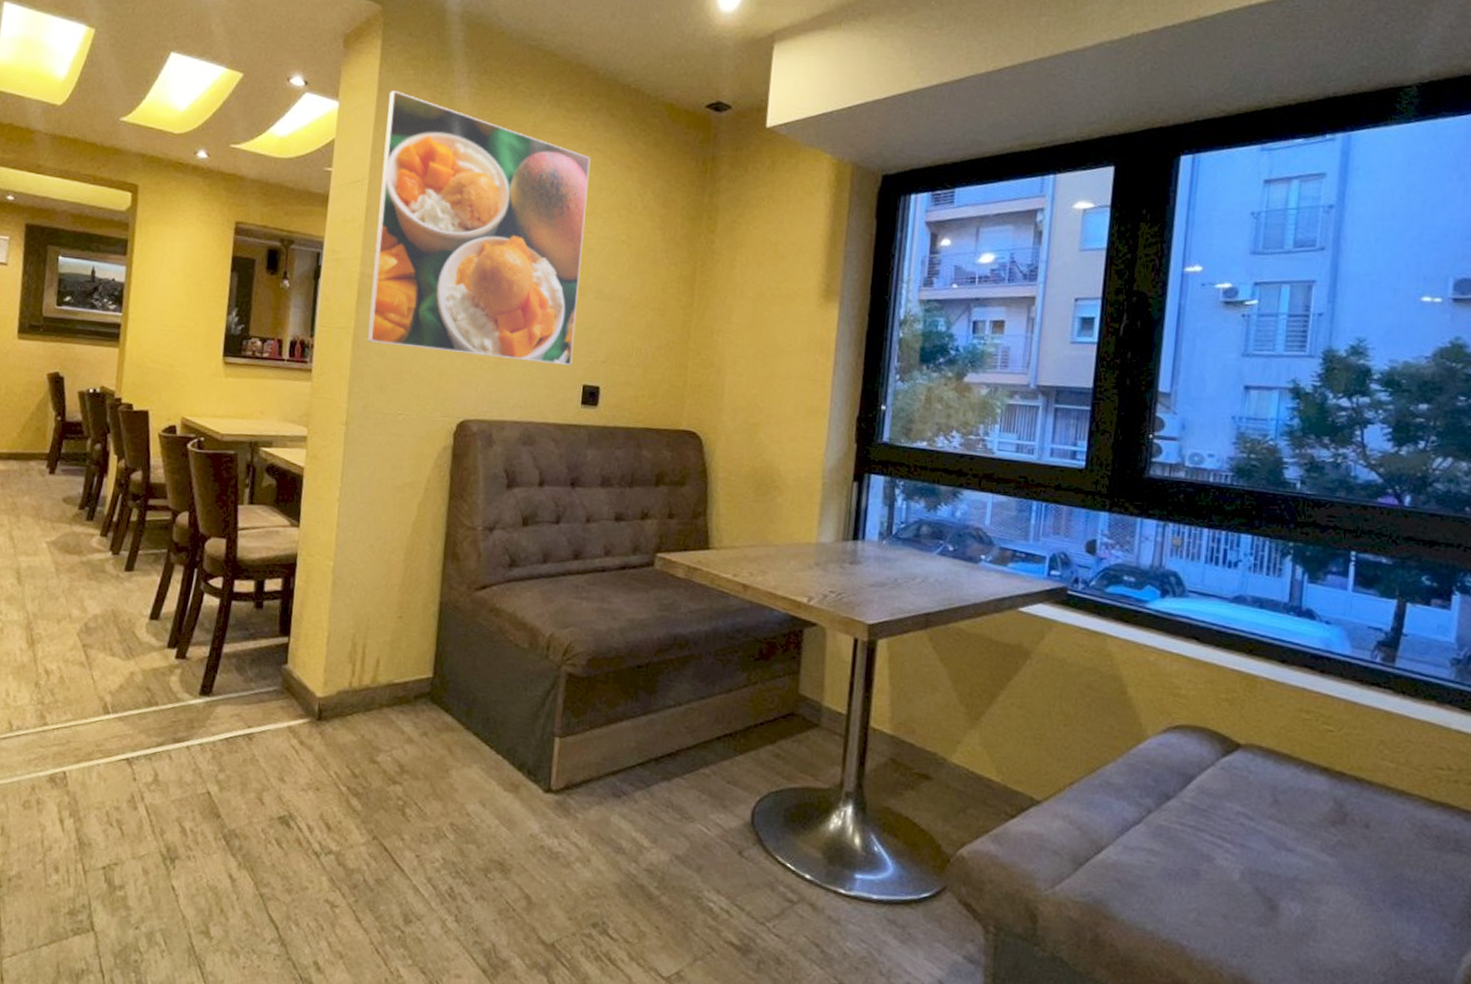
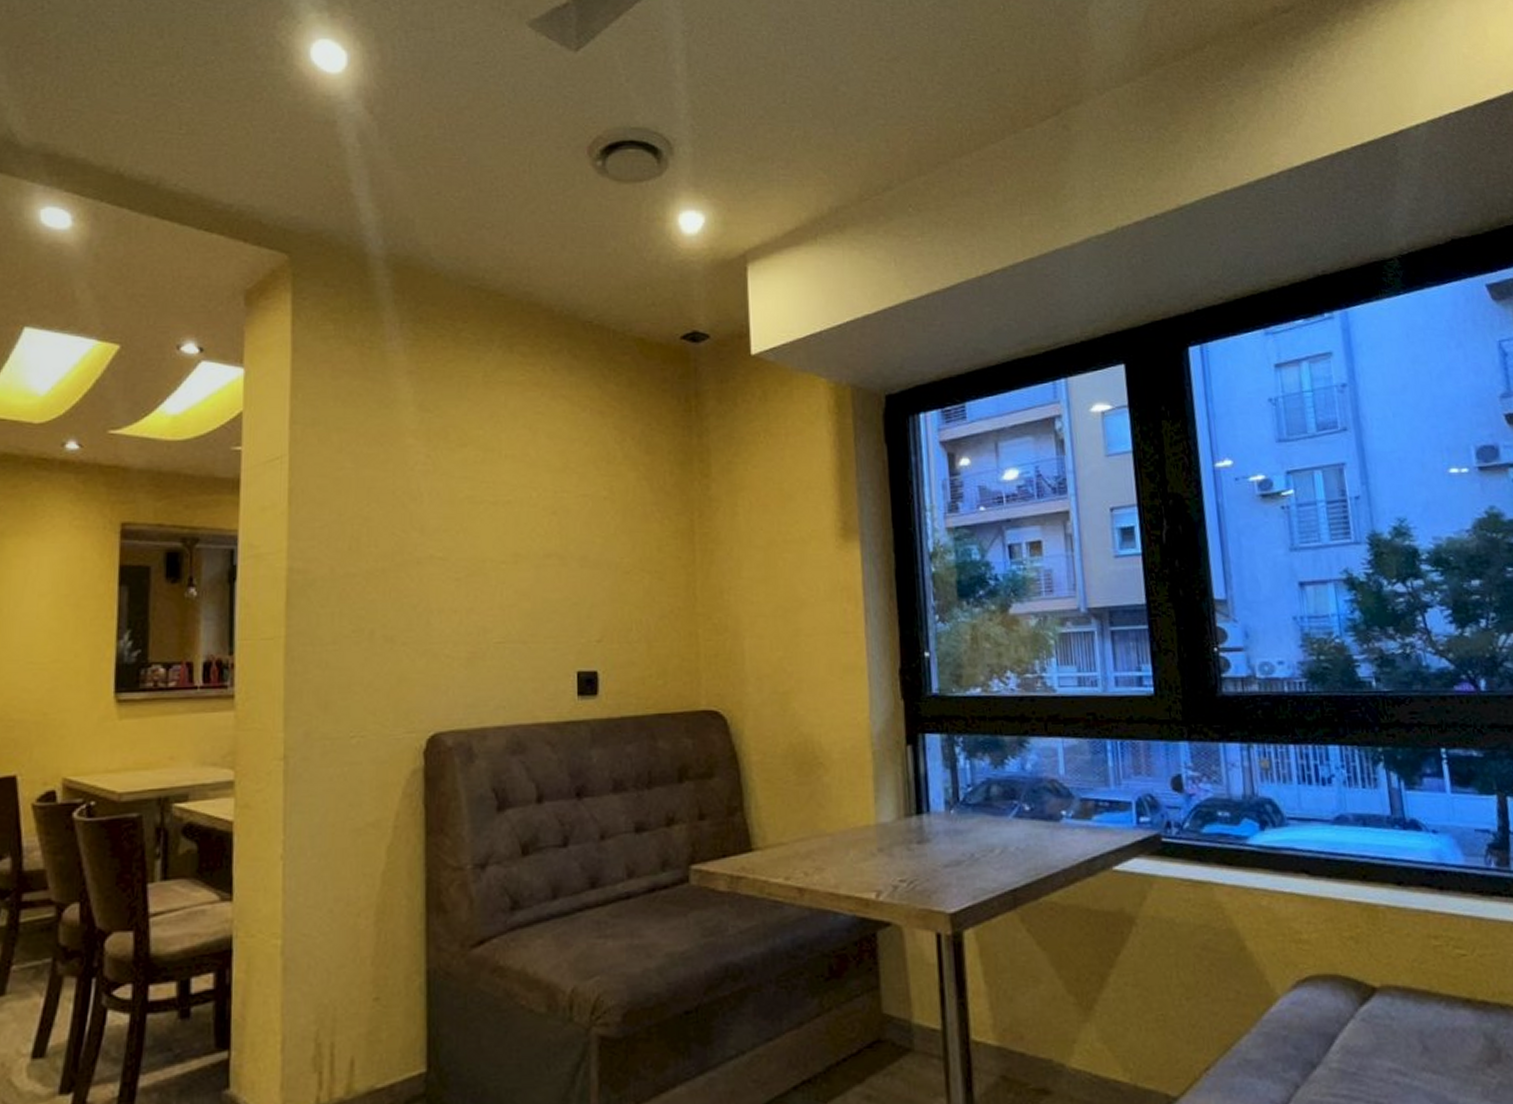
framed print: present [367,89,591,365] -> none [303,349,561,652]

